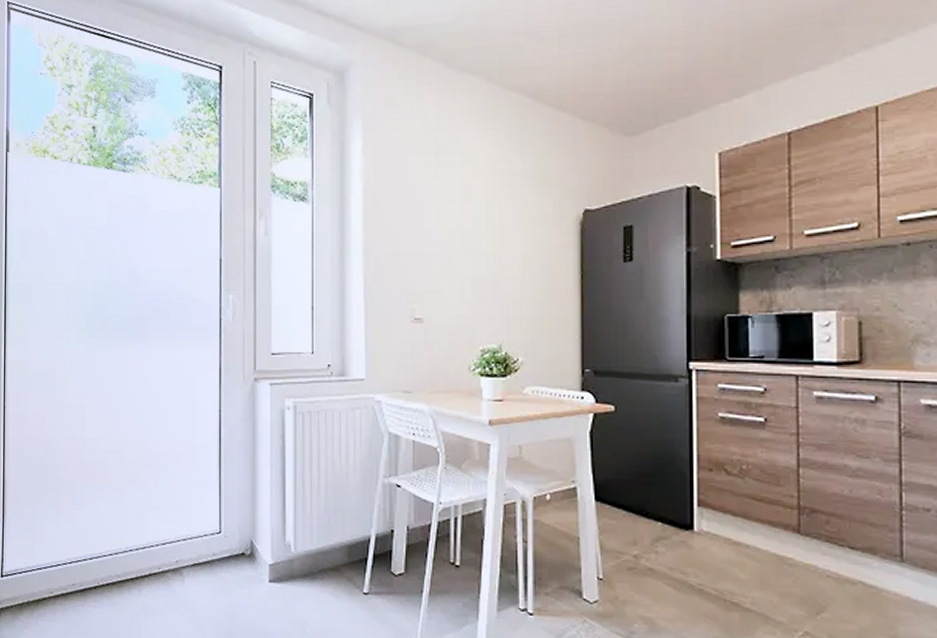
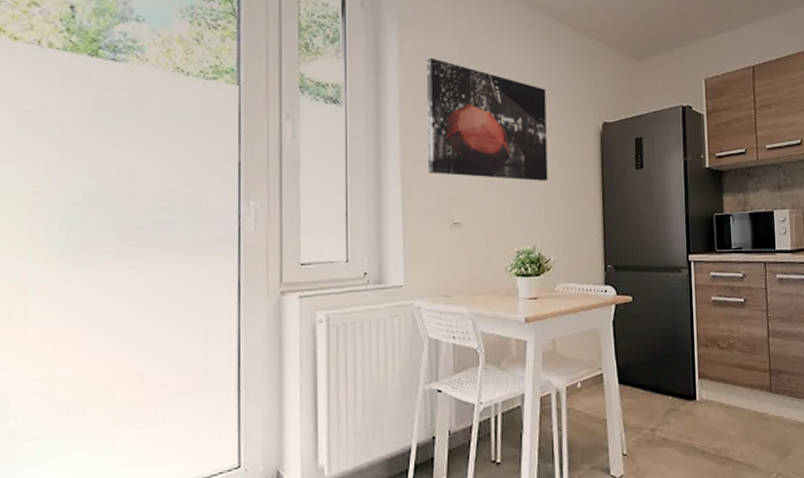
wall art: none [389,149,518,276] -> present [426,57,548,181]

